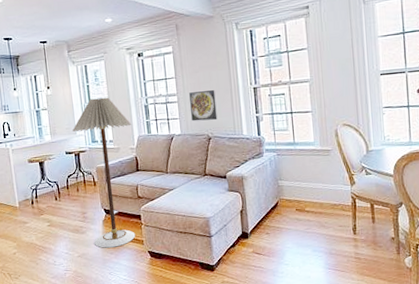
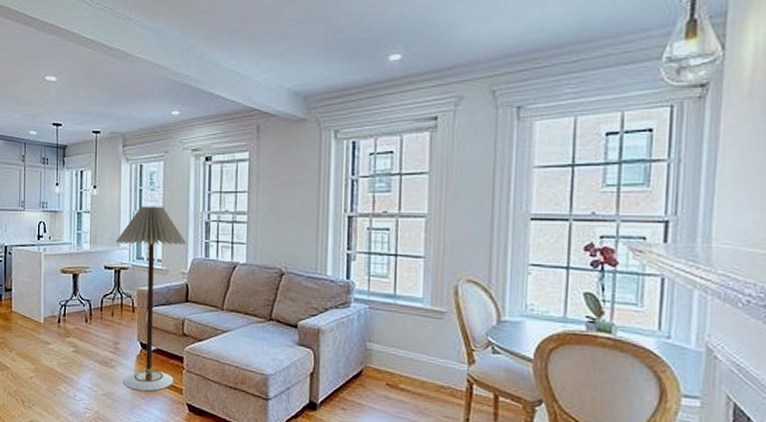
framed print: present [189,90,218,122] -> none [262,213,297,251]

